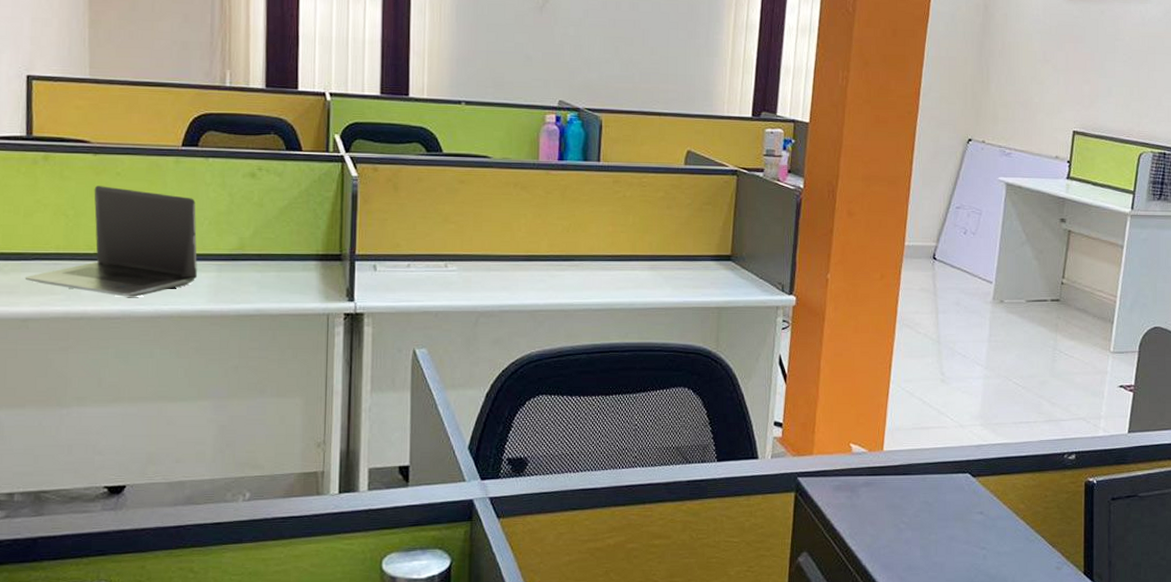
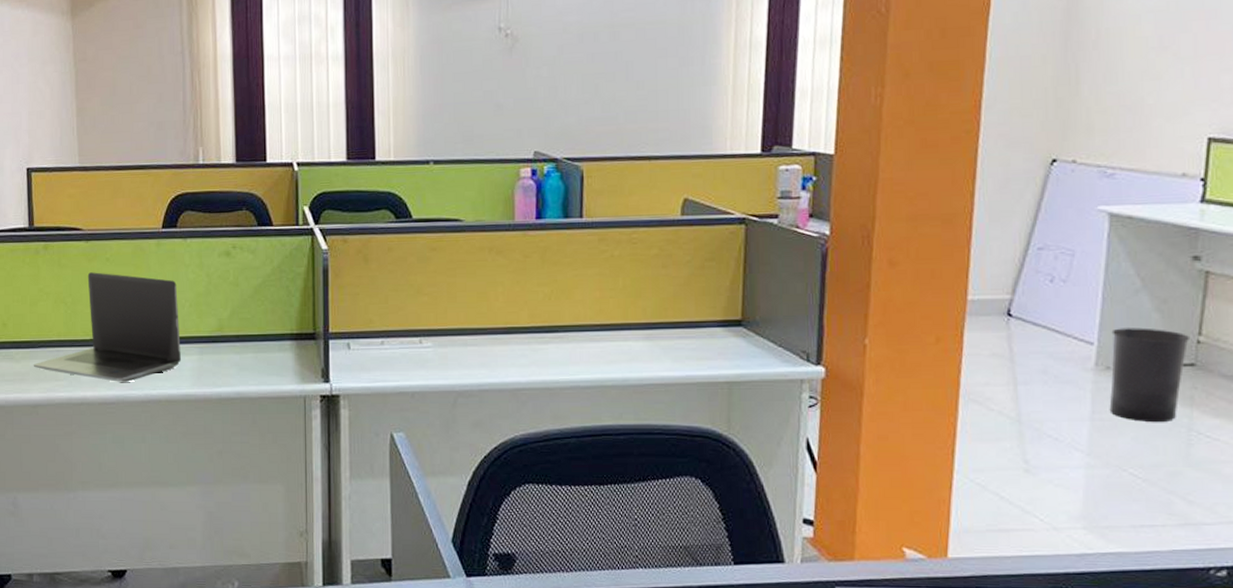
waste bin: none [1001,271,1057,343] -> present [1109,327,1191,422]

